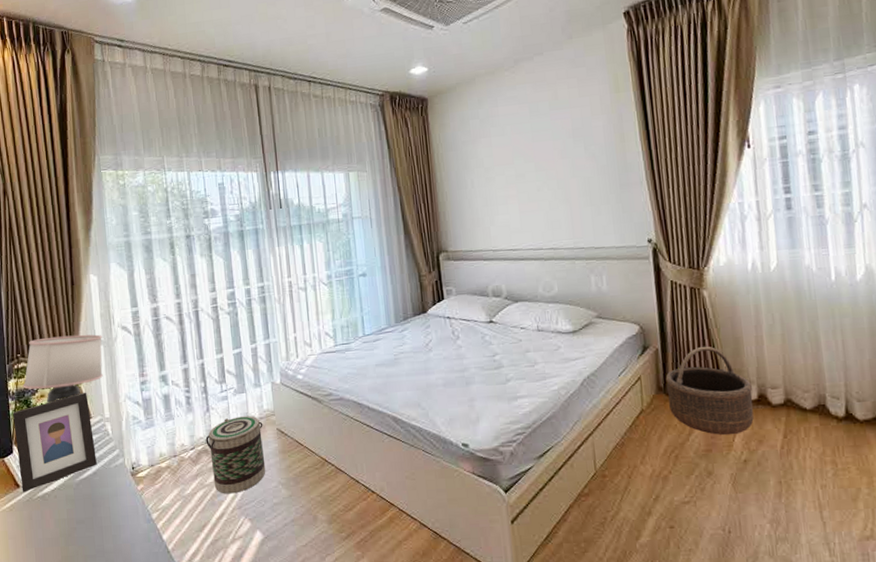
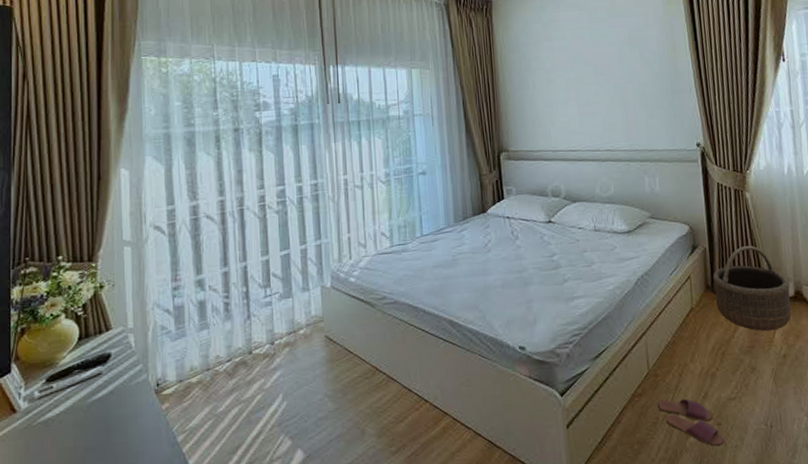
picture frame: present [13,392,97,493] -> none [15,300,114,419]
table lamp: present [23,334,103,403] -> none [29,234,130,313]
basket: present [205,416,266,494] -> none [244,322,311,410]
slippers: none [606,500,677,548] -> present [658,398,724,446]

